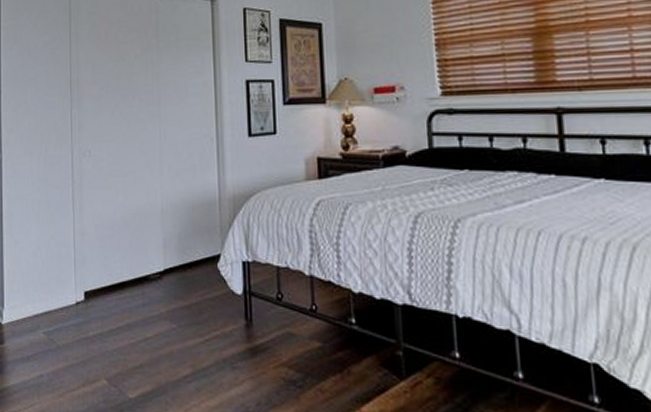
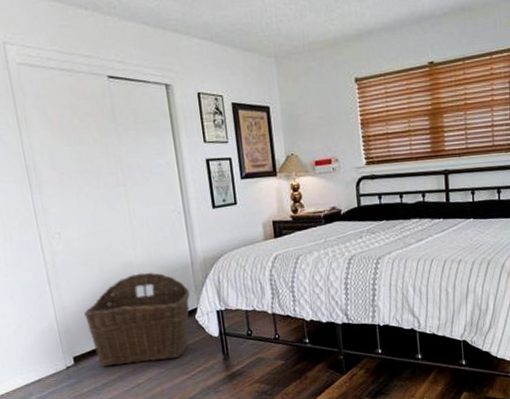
wicker basket: none [102,204,214,315] -> present [84,272,190,367]

